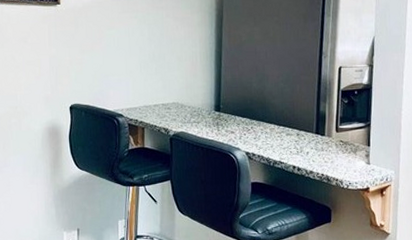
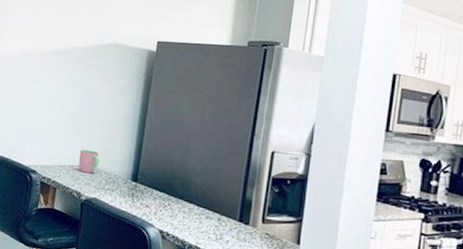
cup: none [162,88,183,110] -> present [78,150,100,173]

